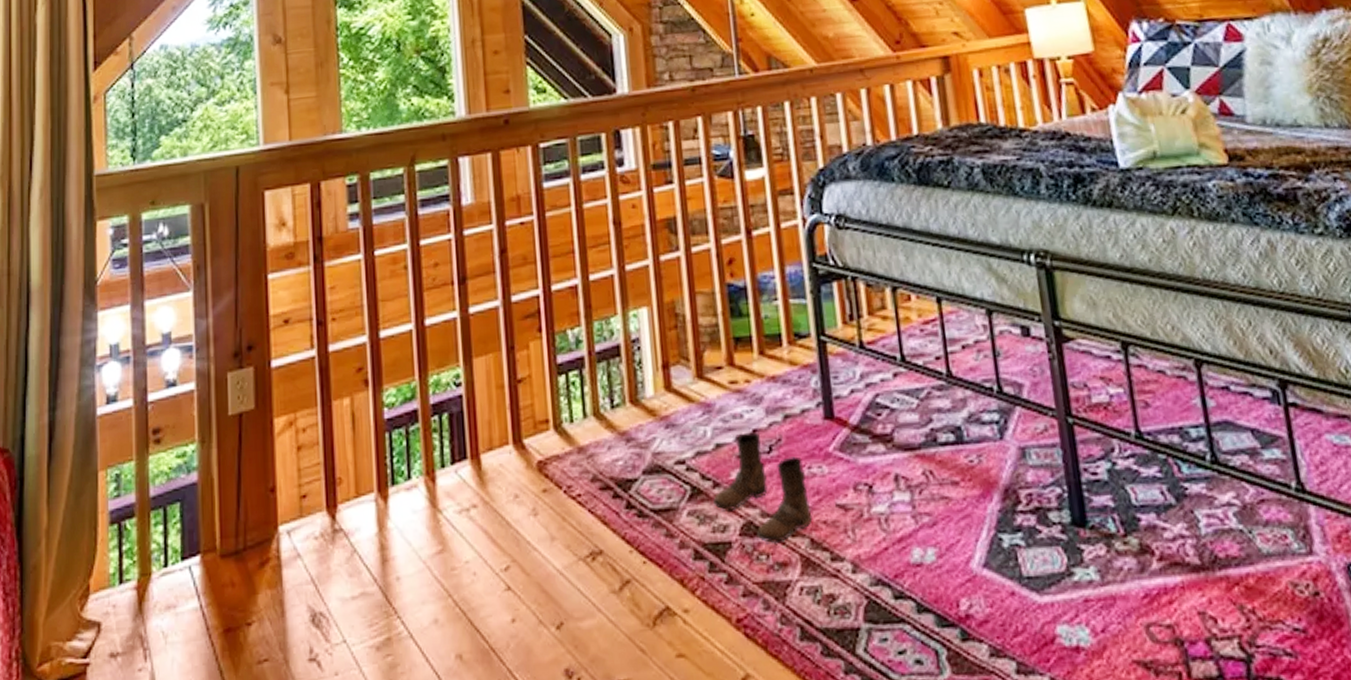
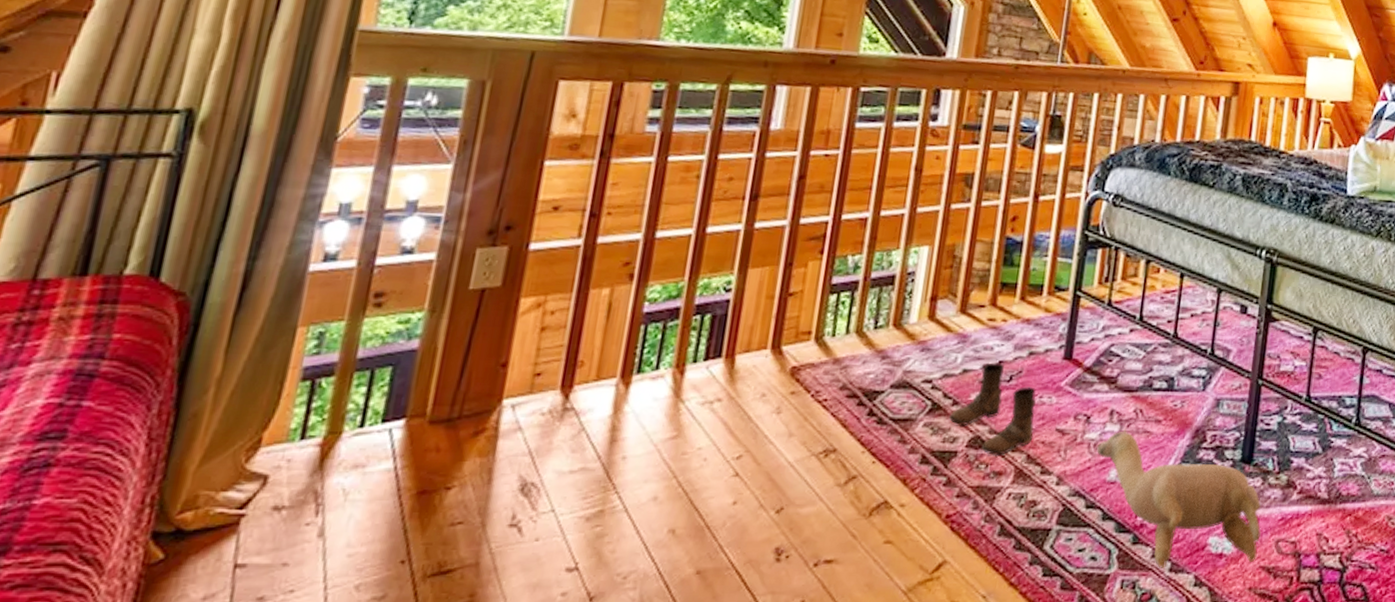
plush toy: none [888,494,1127,670] -> present [1096,427,1261,568]

